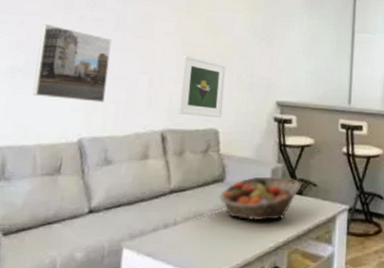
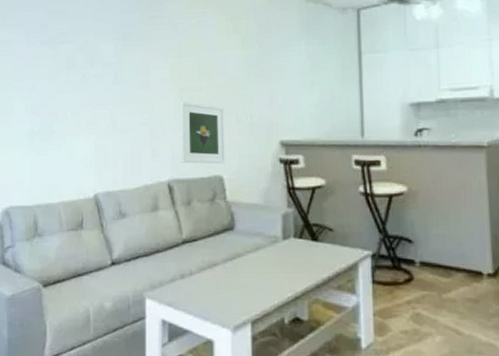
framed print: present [32,23,112,103] -> none [50,85,112,158]
fruit basket: present [219,176,301,221] -> none [231,222,315,270]

